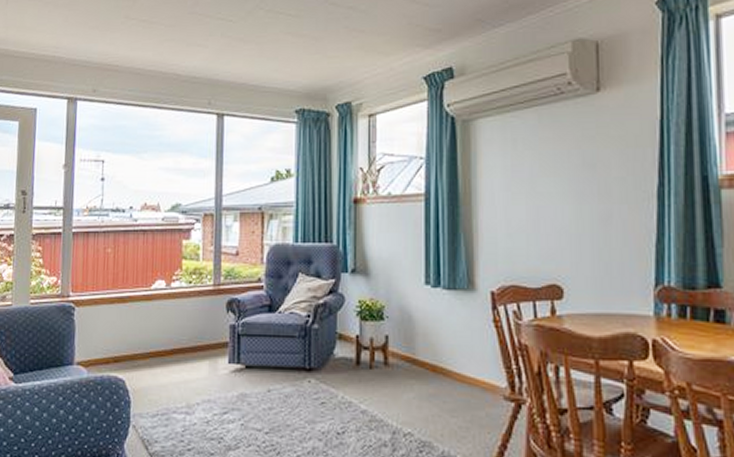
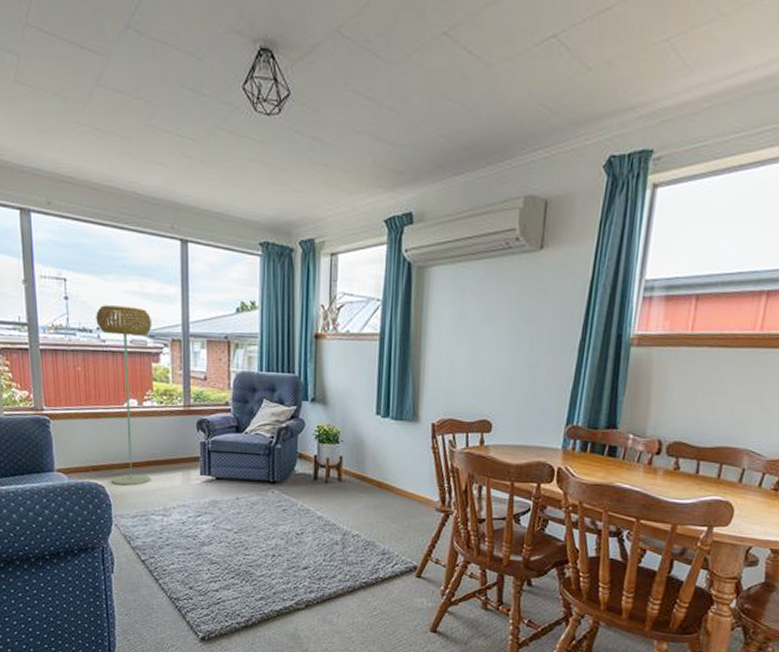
floor lamp: none [129,183,185,379] -> present [96,305,153,486]

